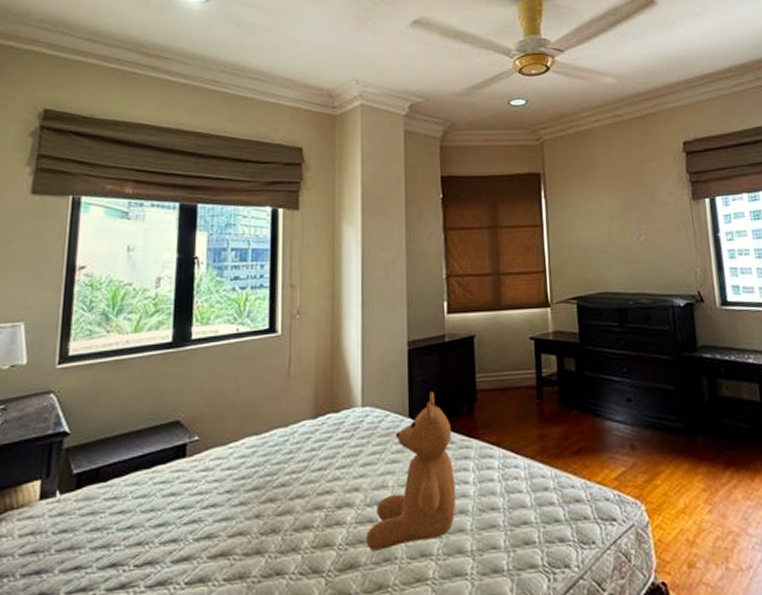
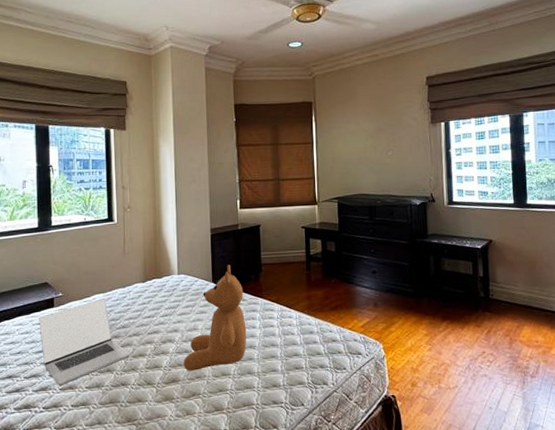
laptop: none [162,443,291,578] -> present [39,299,131,386]

